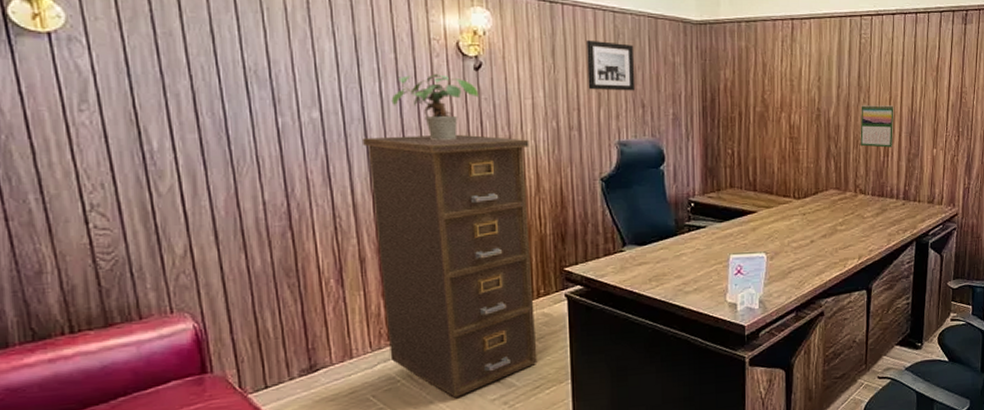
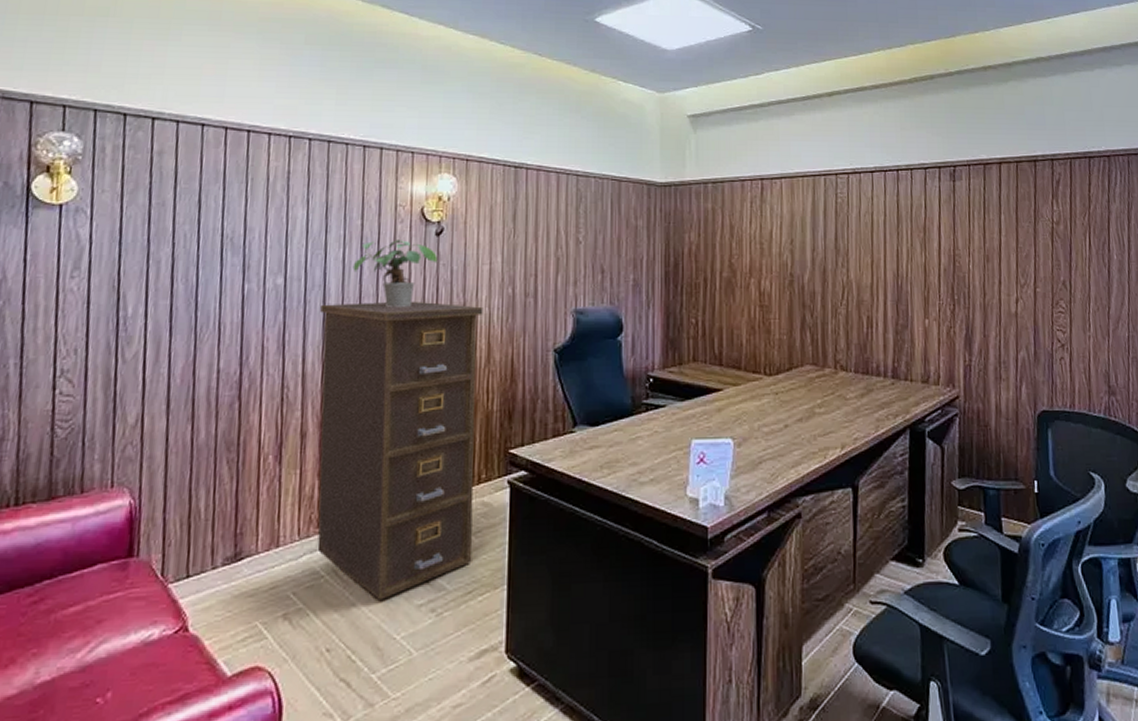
wall art: present [587,39,636,91] -> none [547,203,596,256]
calendar: present [860,104,894,148] -> none [839,268,878,318]

